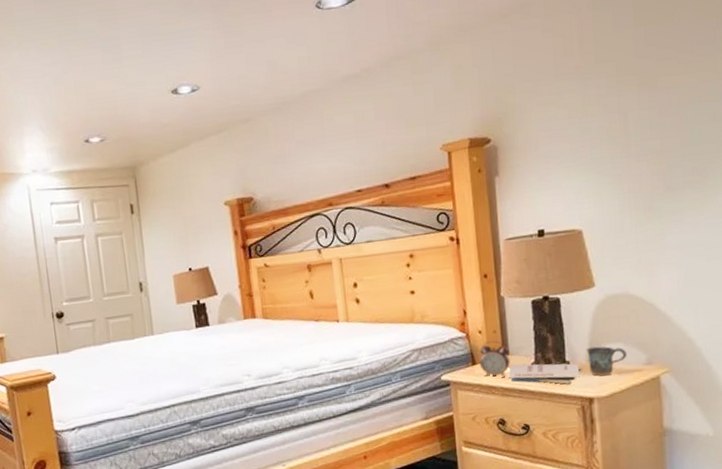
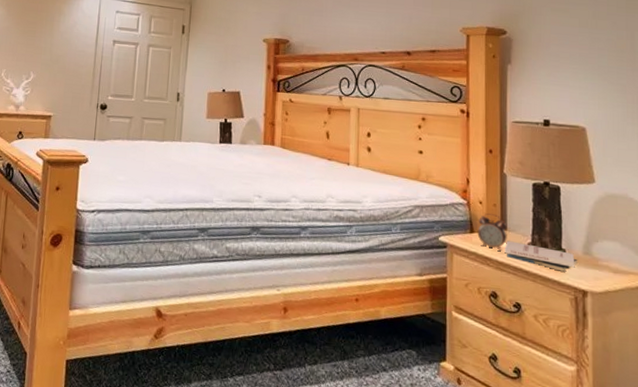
mug: present [586,346,627,376] -> none [582,240,623,272]

